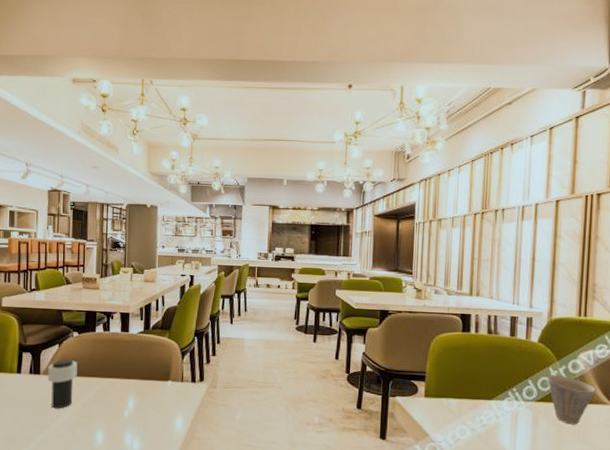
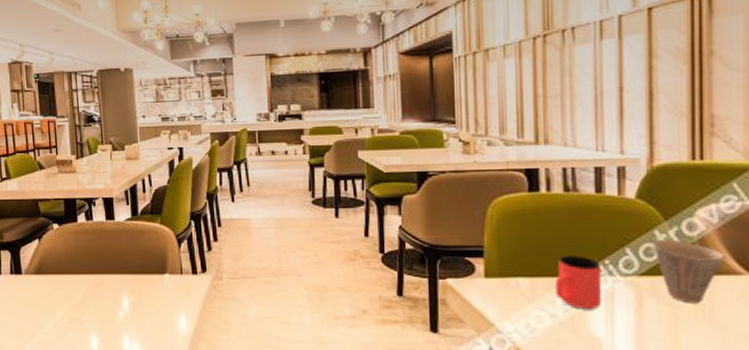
cup: present [47,360,78,409] -> none [29,256,62,312]
cup: none [476,383,510,427] -> present [556,256,601,310]

